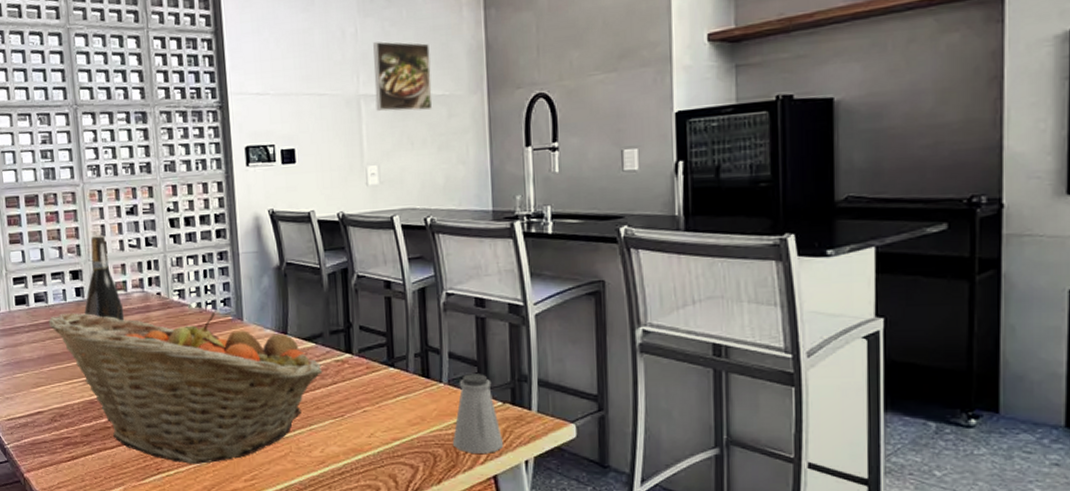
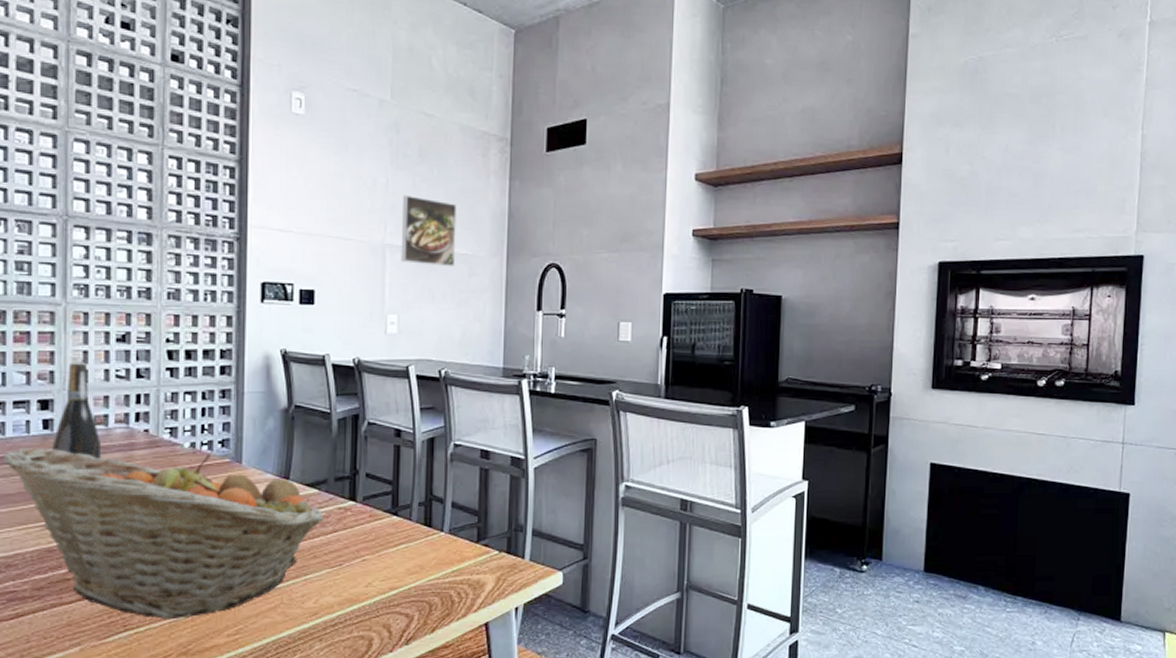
saltshaker: present [453,374,504,453] -> none [449,523,497,601]

